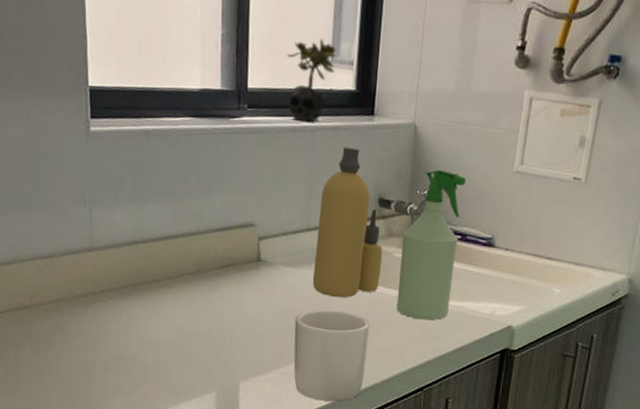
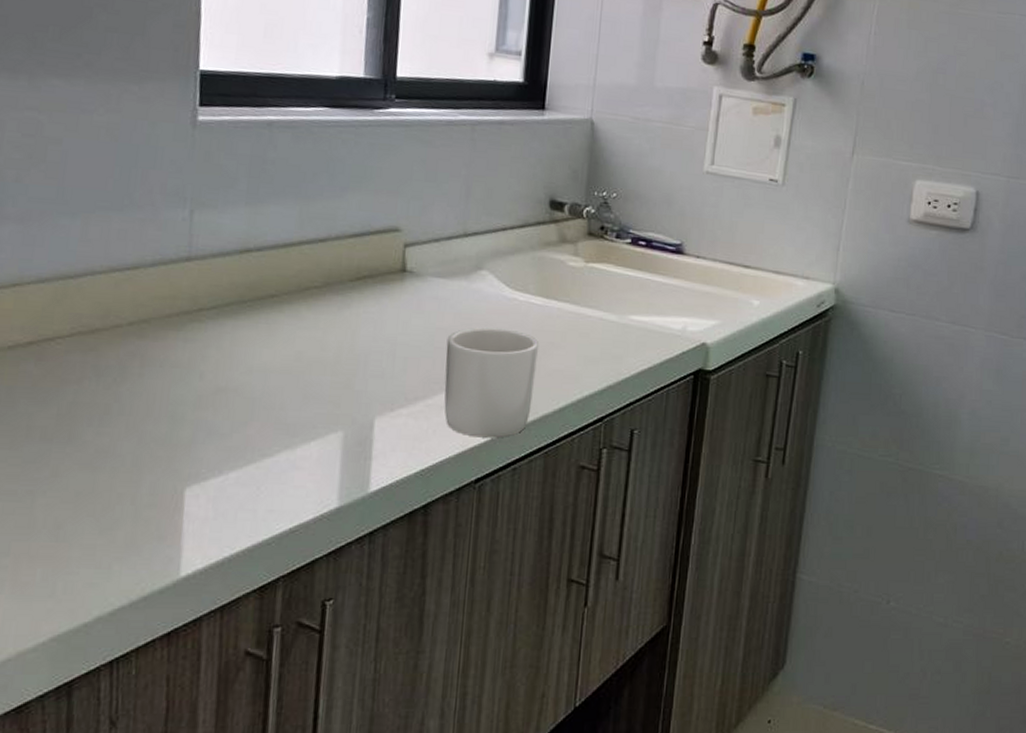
succulent plant: present [286,39,336,122] -> none [443,27,502,115]
bottle: present [312,147,383,298] -> none [469,143,555,314]
spray bottle: present [396,169,467,320] -> none [570,169,651,338]

